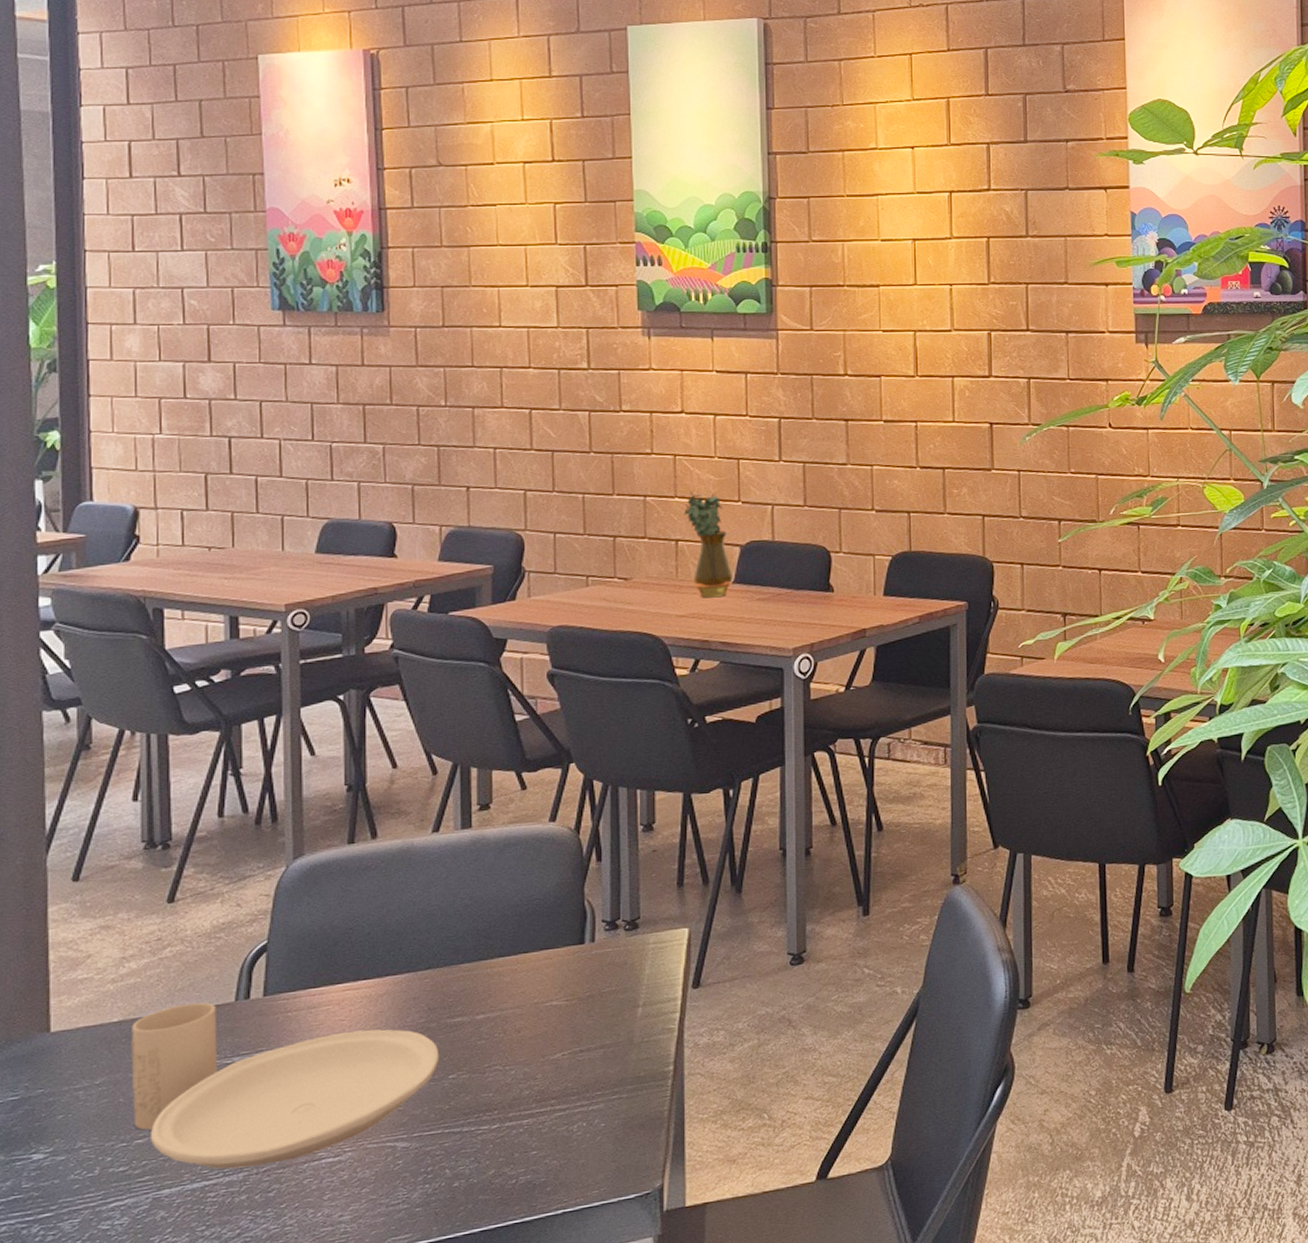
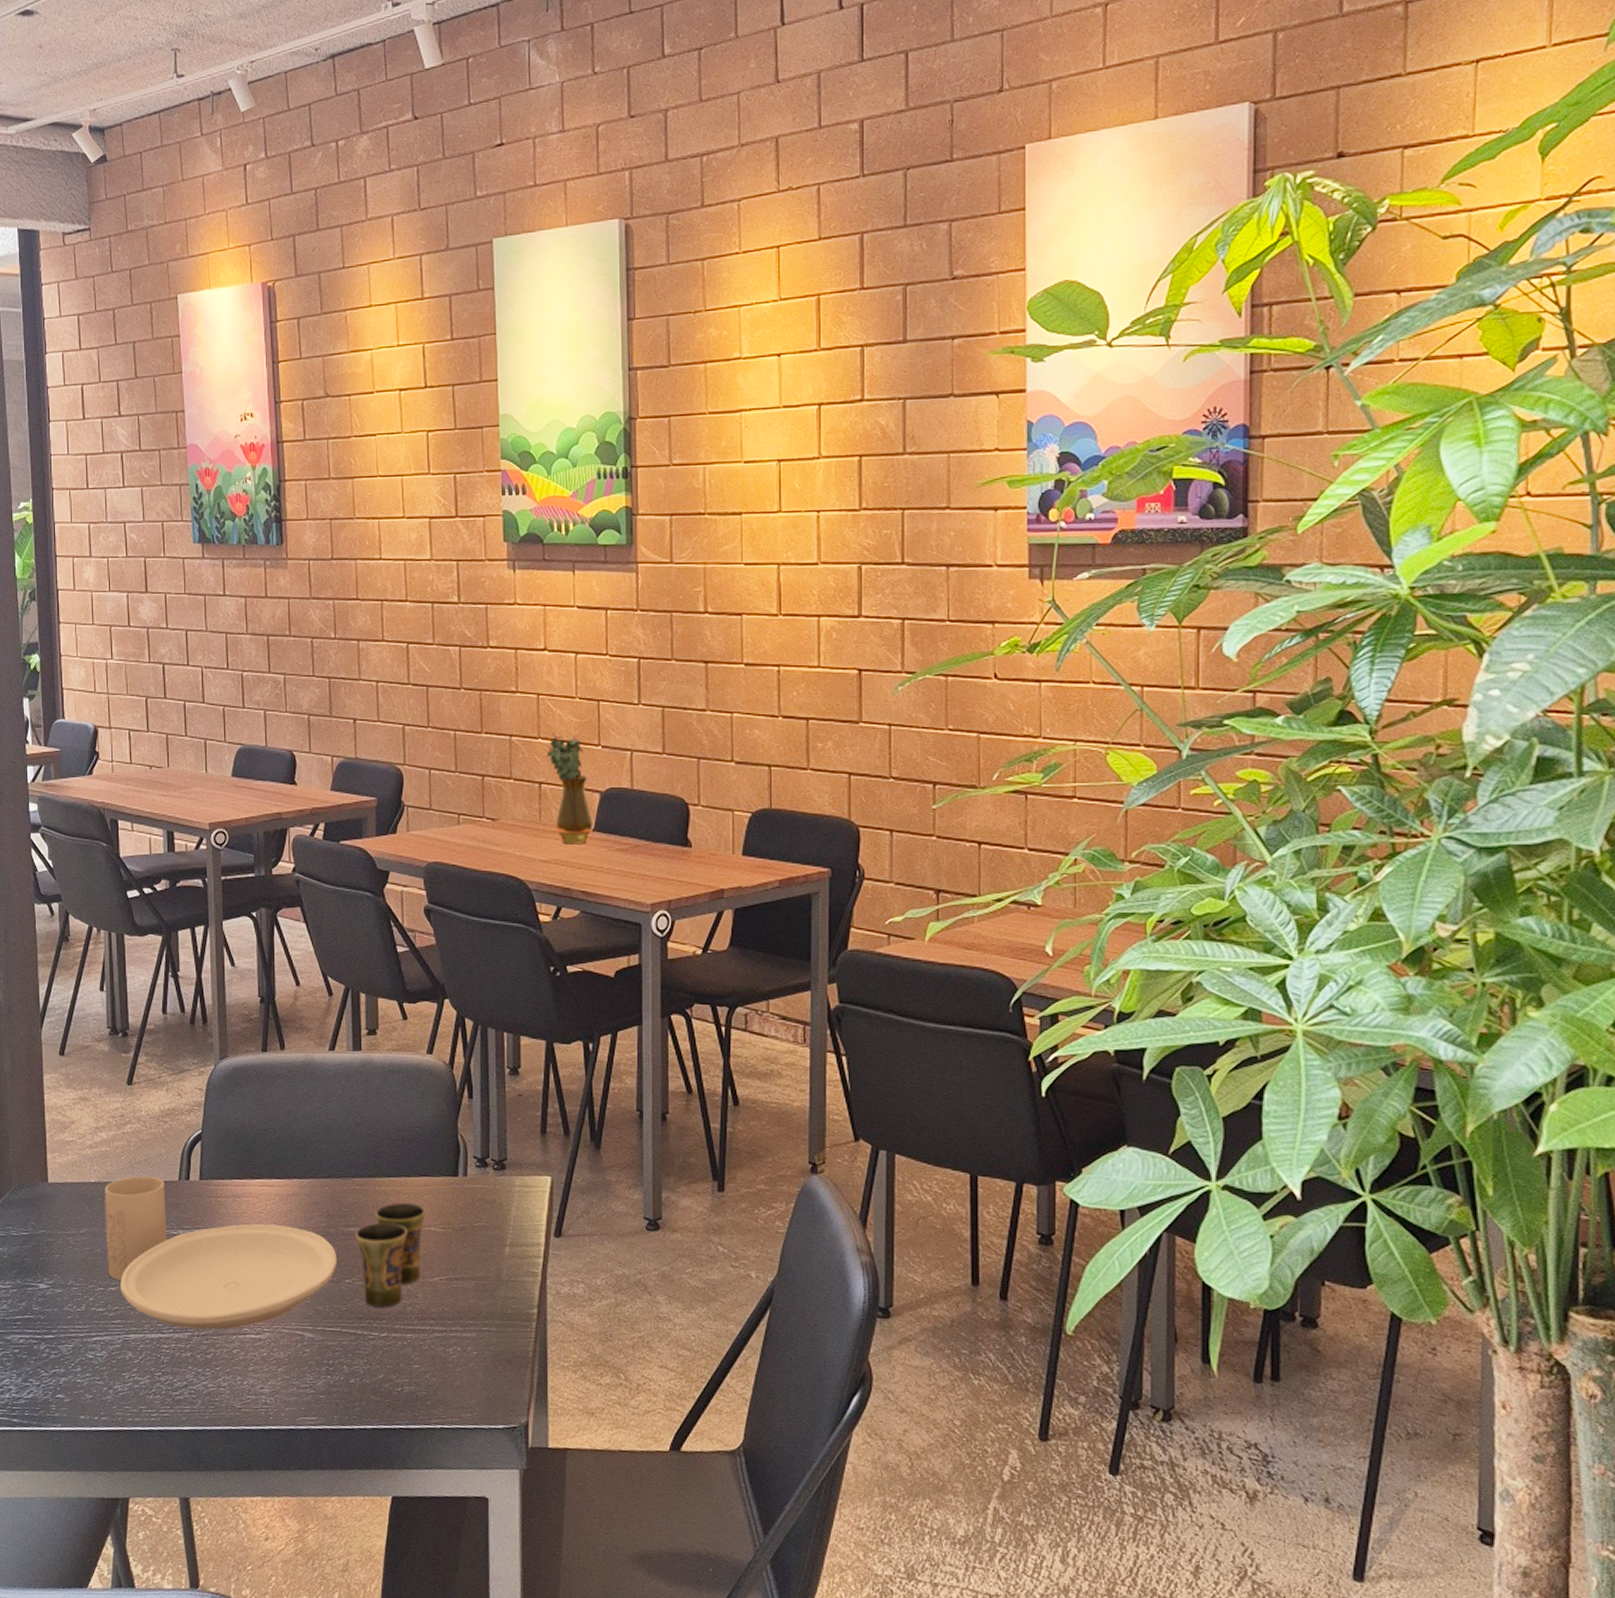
cup: none [462,980,546,1098] -> present [355,1203,425,1307]

